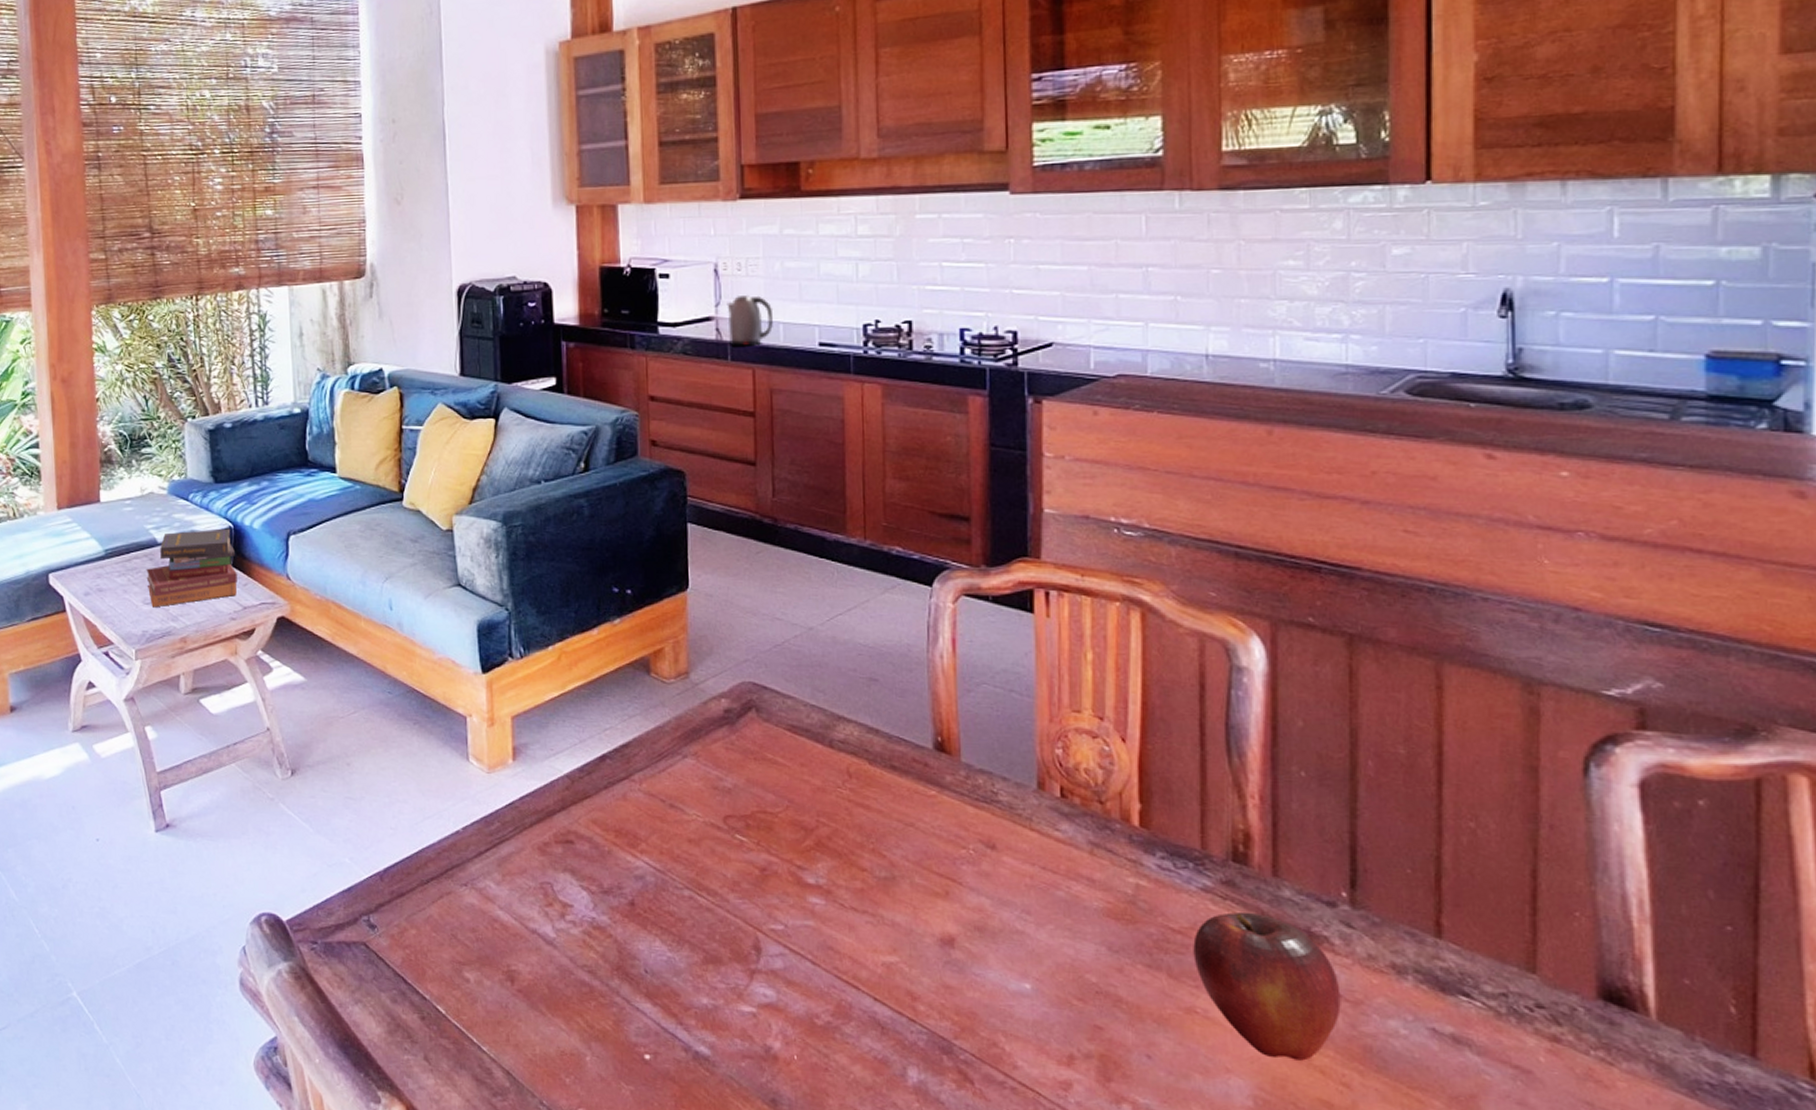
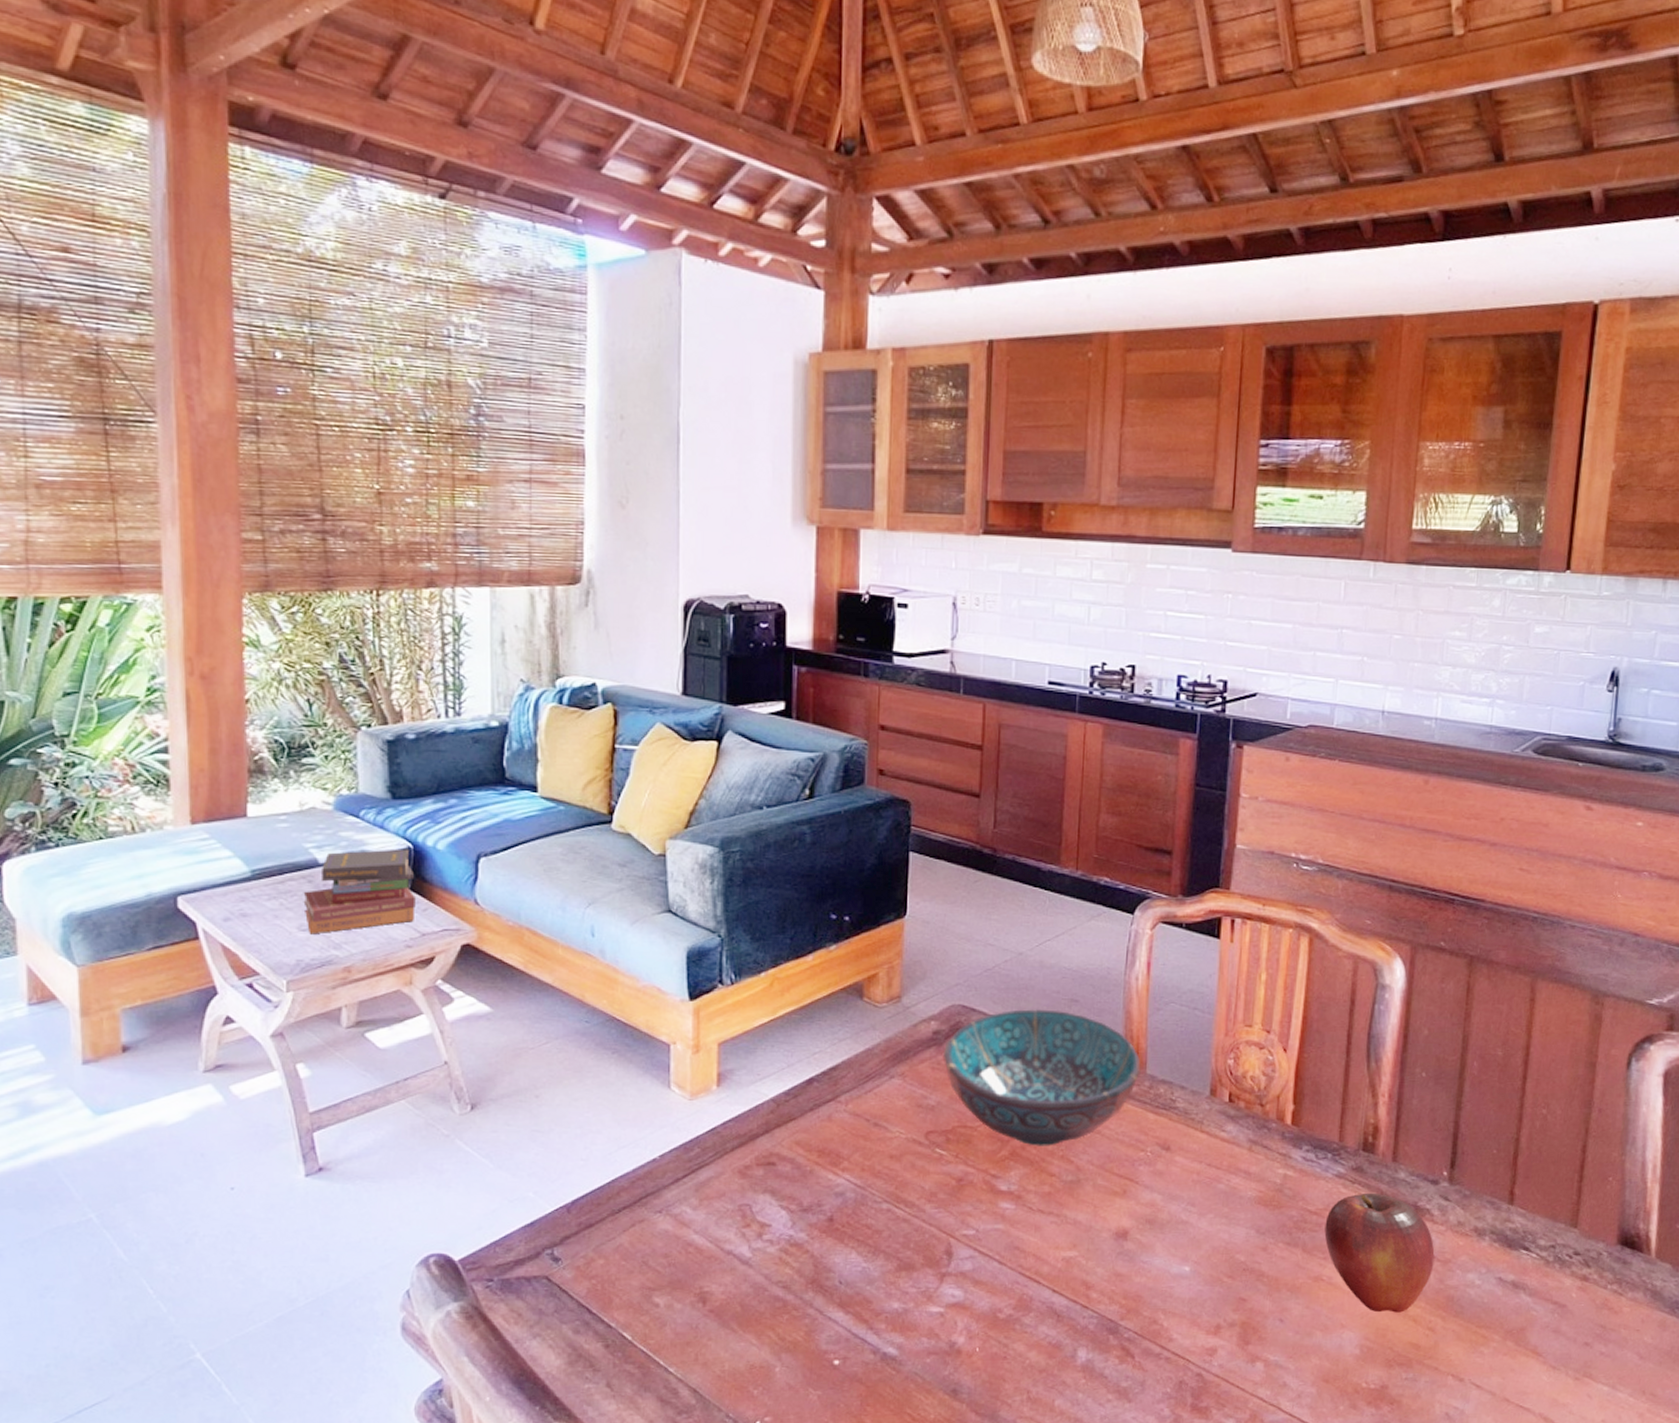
kettle: present [726,294,773,346] -> none [962,629,1006,681]
bowl: none [736,688,954,838] -> present [942,1009,1141,1146]

